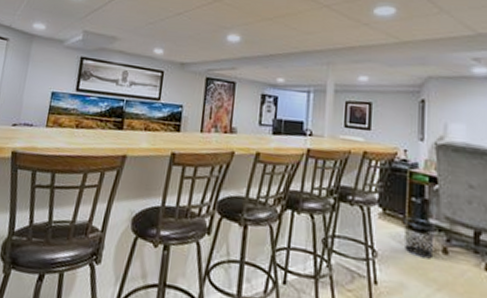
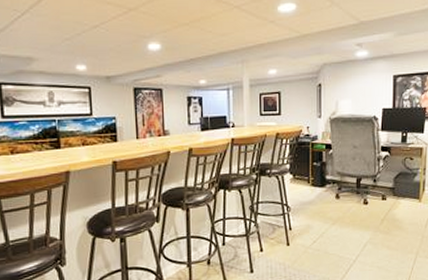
waste bin: present [402,216,435,259] -> none [307,176,330,205]

